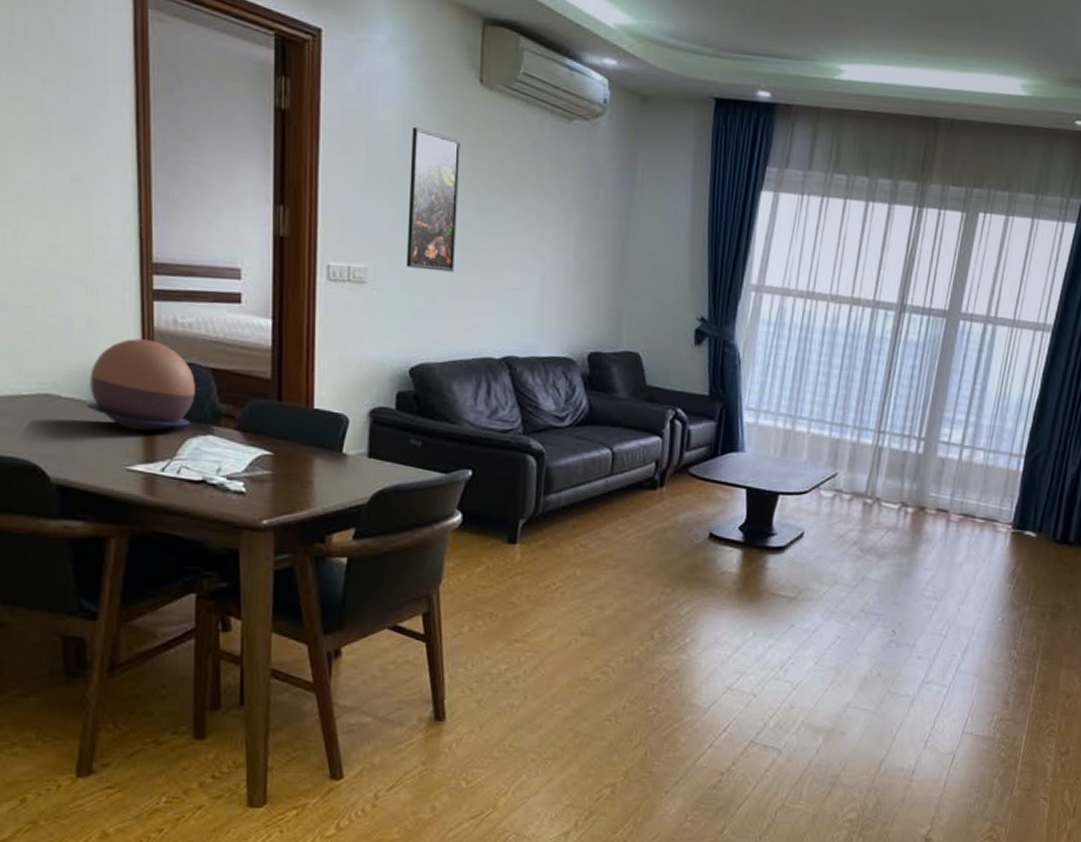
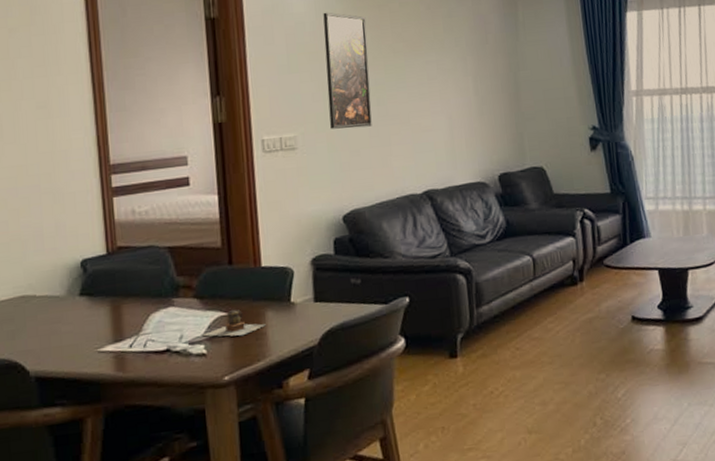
decorative bowl: present [87,338,195,431] -> none [60,231,155,315]
teapot: none [242,449,313,481] -> present [202,309,266,337]

